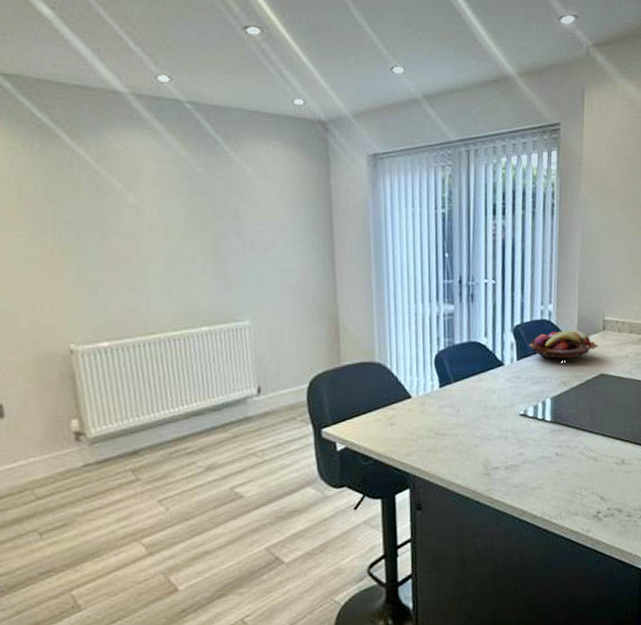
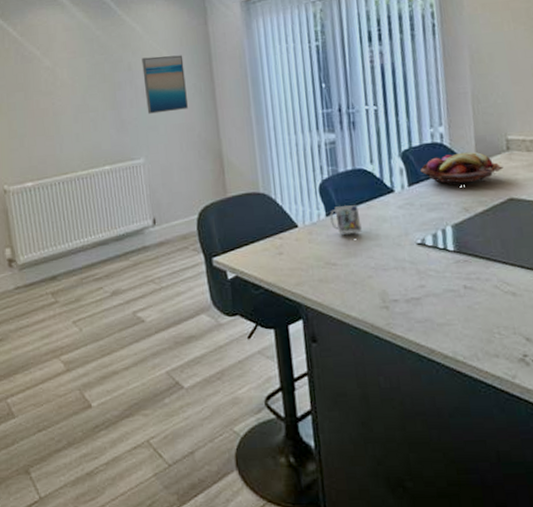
wall art: none [252,206,303,271] -> present [142,55,188,114]
mug: none [443,377,472,406] -> present [330,205,362,235]

